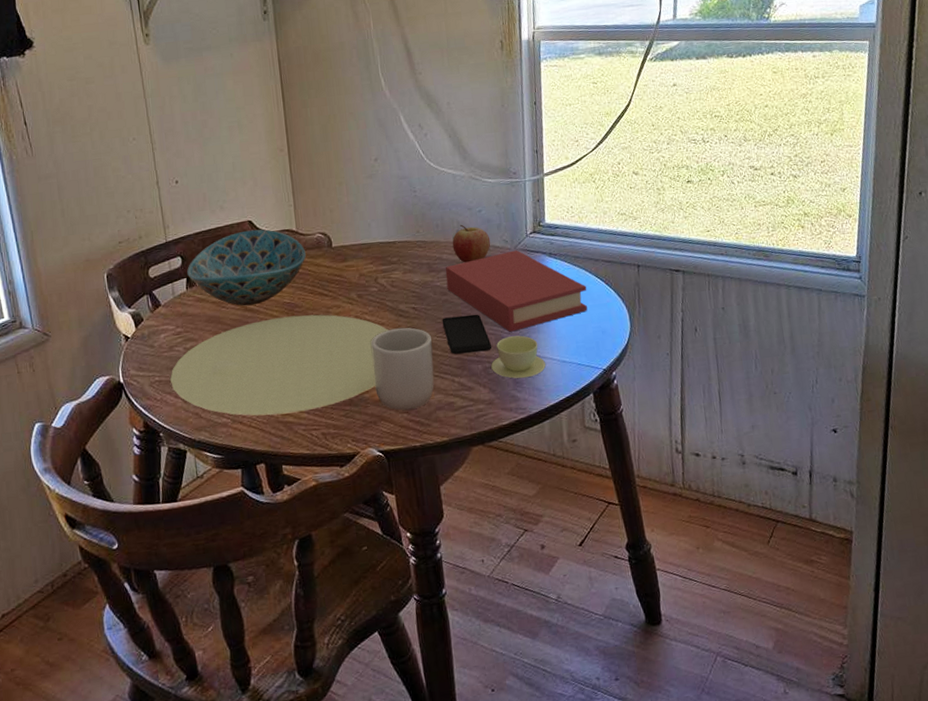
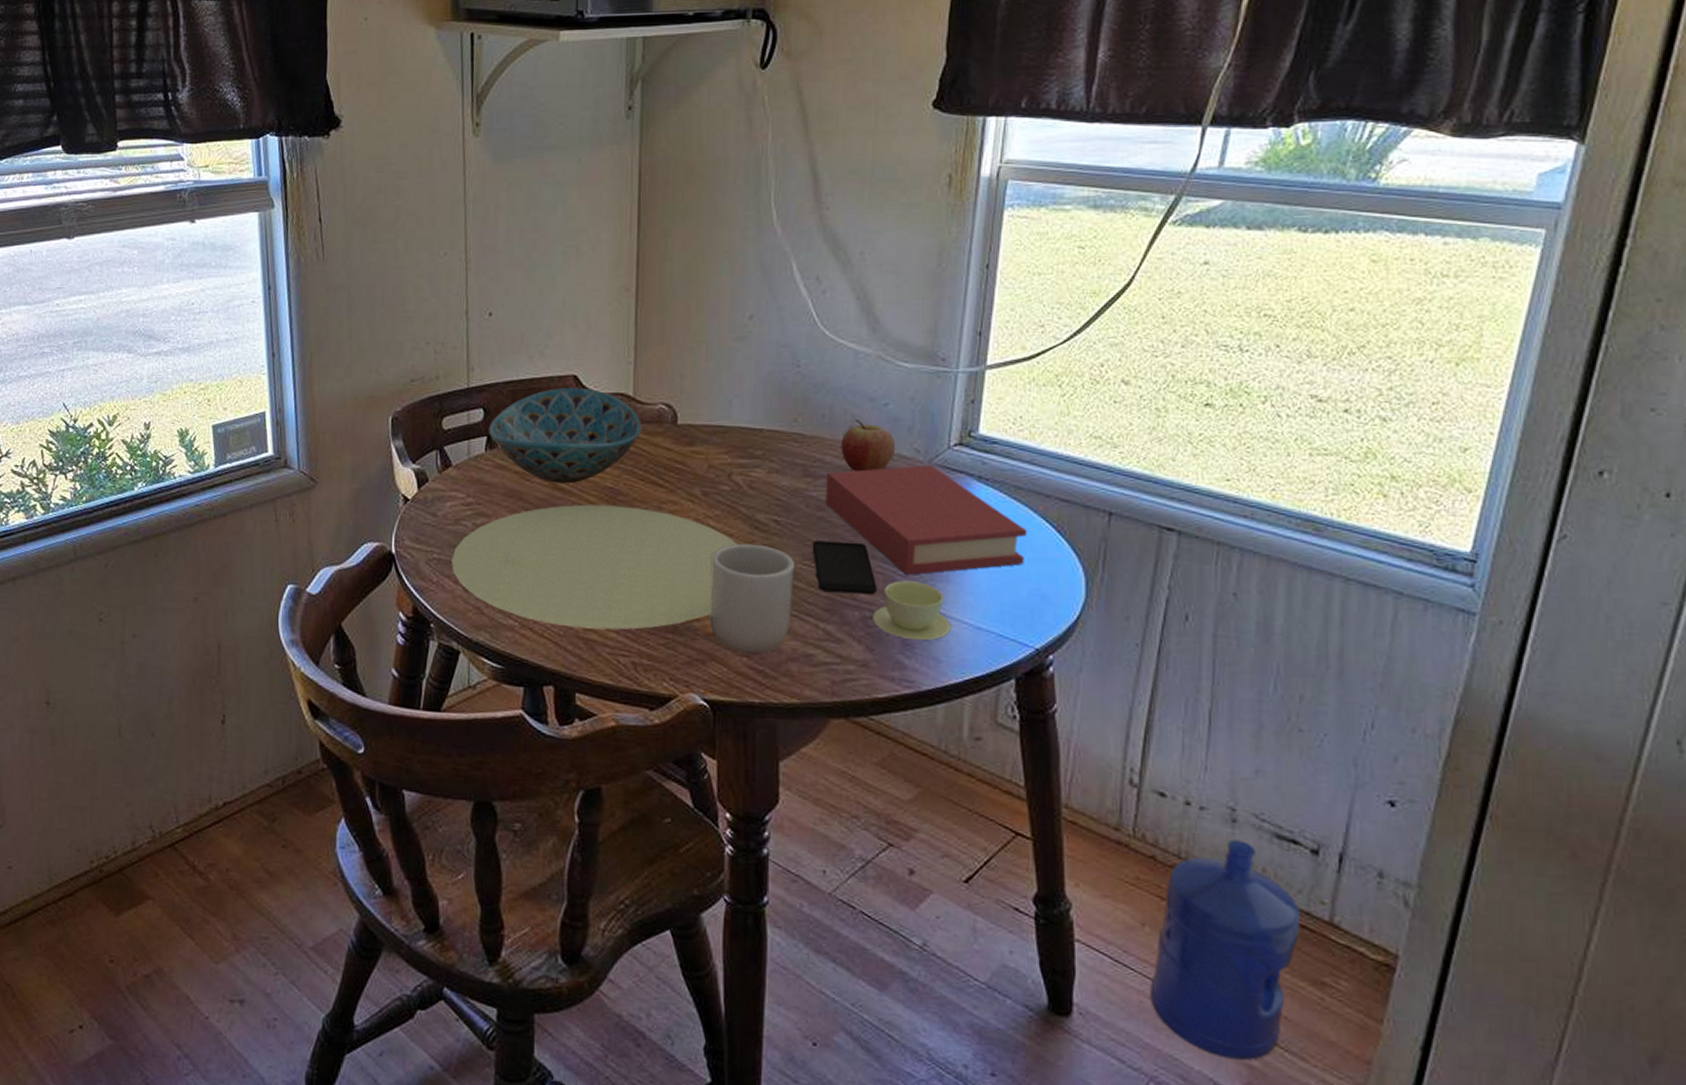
water jug: none [708,475,793,628] -> present [1150,839,1300,1061]

